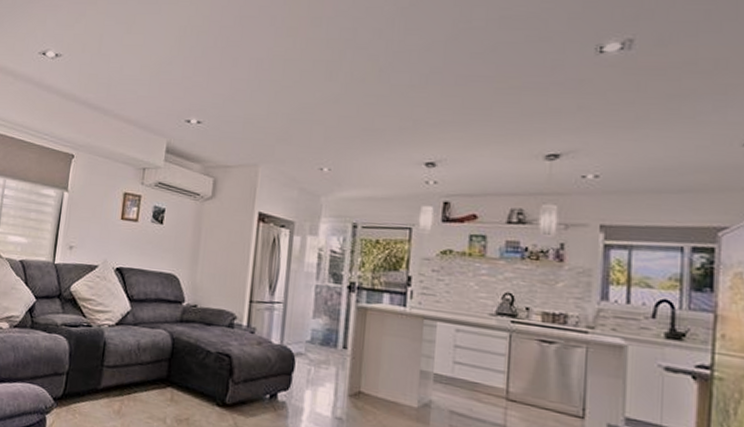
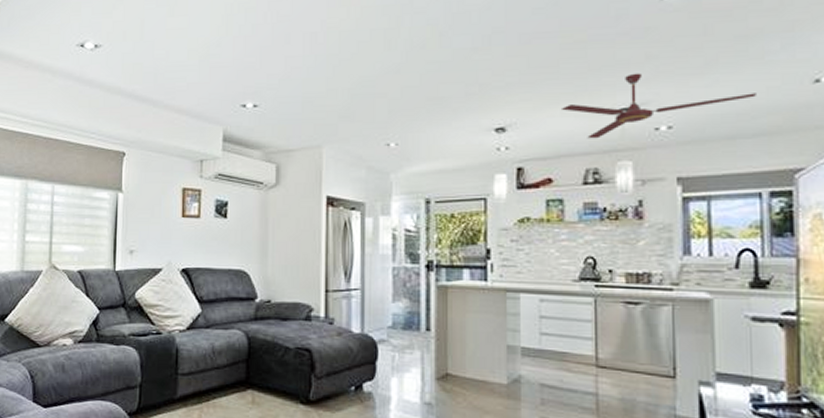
ceiling fan: none [492,121,685,181] -> present [562,73,756,139]

